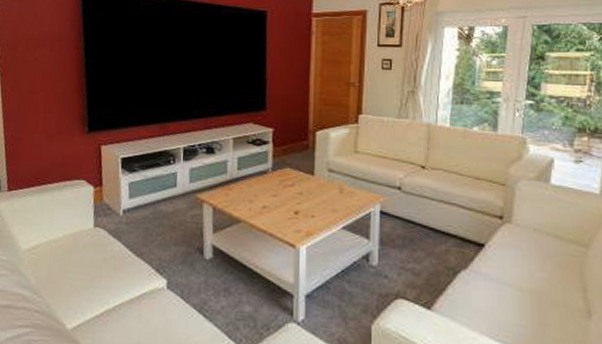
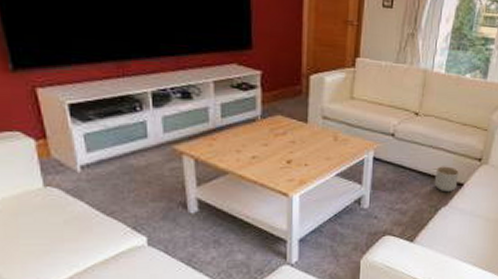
planter: none [449,223,479,253] -> present [434,166,460,192]

